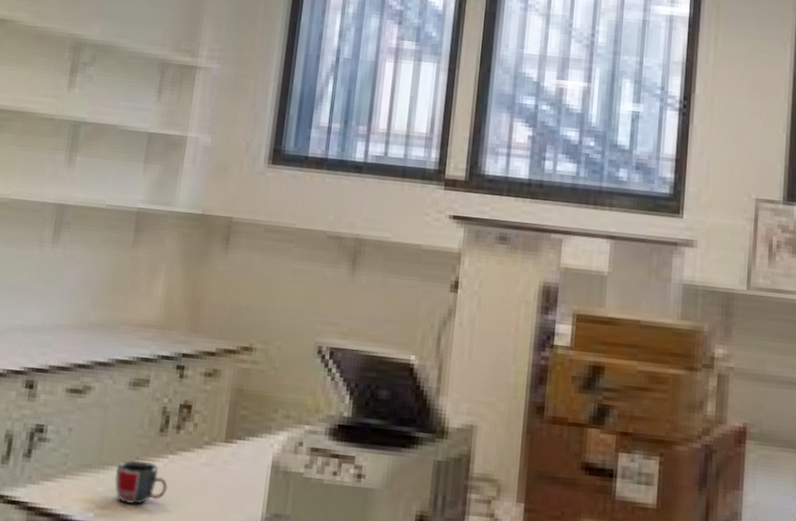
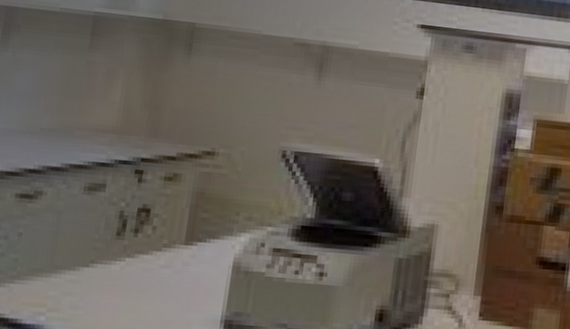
mug: present [114,460,168,505] -> none [67,263,124,308]

